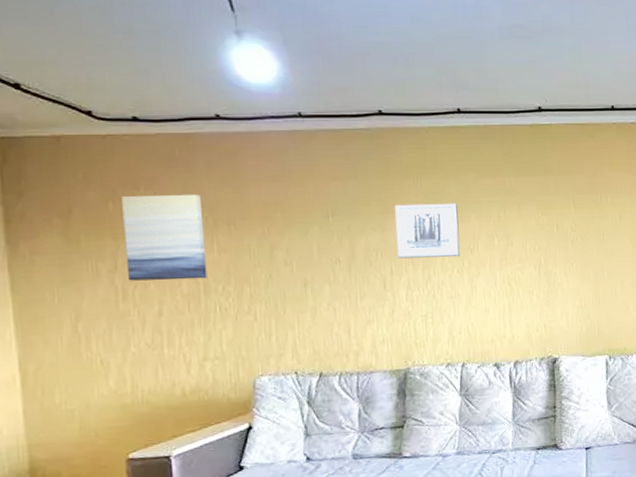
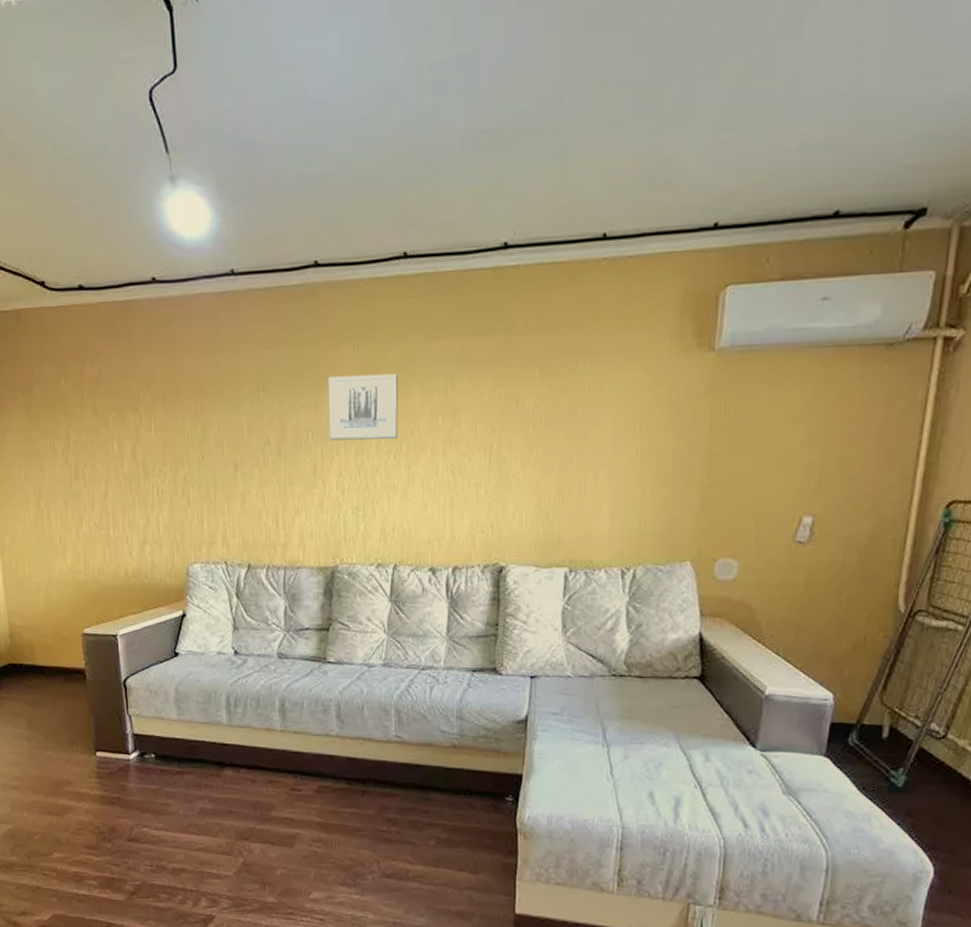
wall art: present [122,194,208,281] -> none [72,367,146,460]

